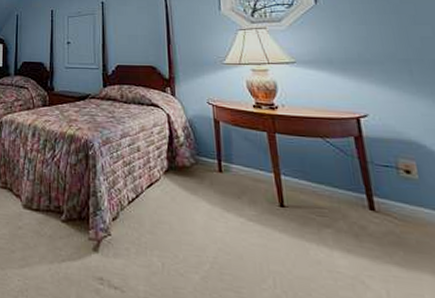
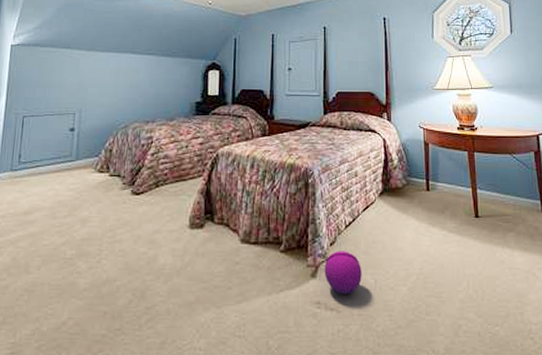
ball: none [106,227,148,274] -> present [324,251,362,294]

